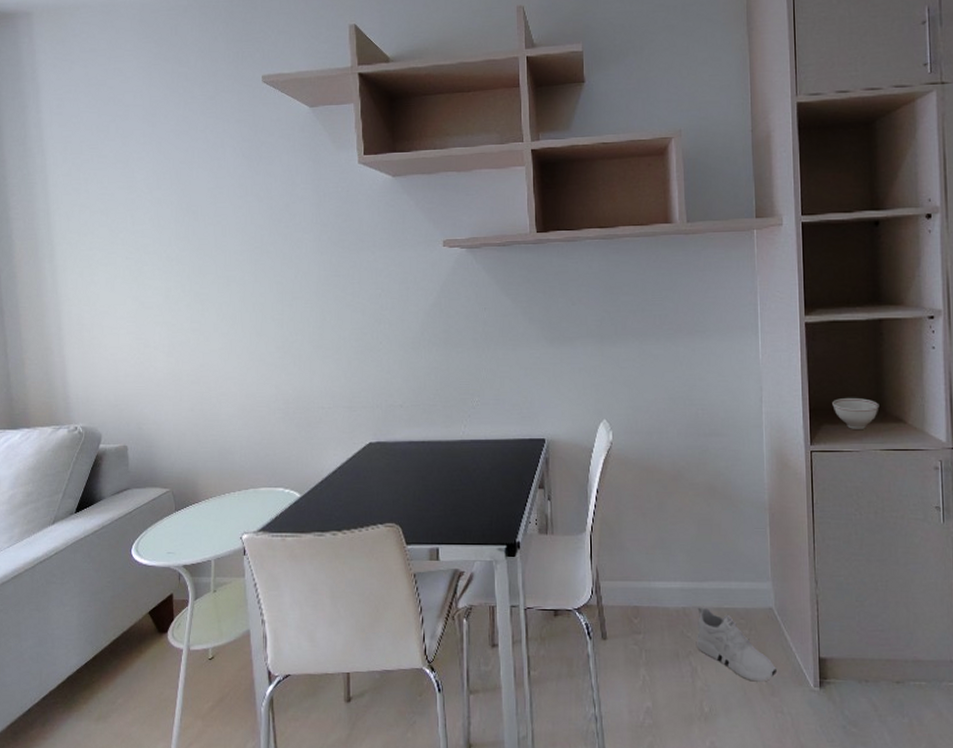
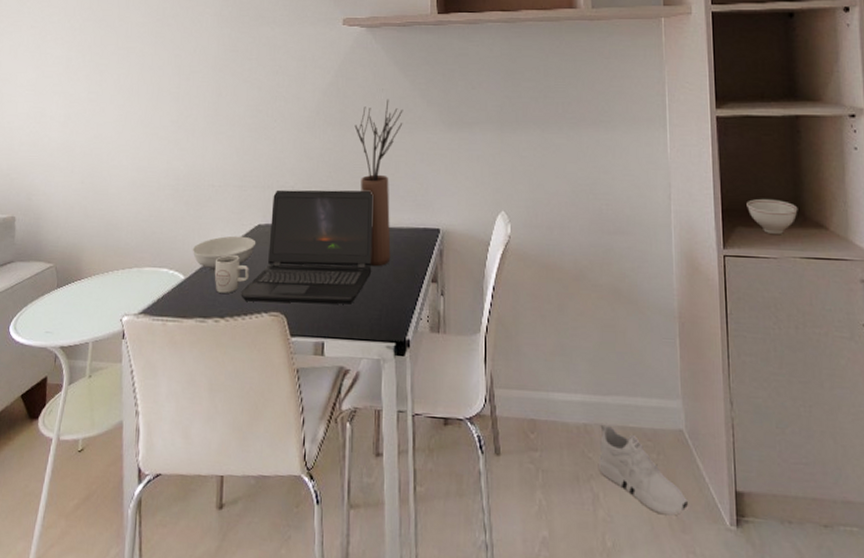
bowl: none [306,454,369,488] -> present [192,235,256,271]
mug: none [329,471,363,508] -> present [214,254,249,293]
laptop computer: none [356,405,482,515] -> present [241,189,373,305]
vase: none [459,317,506,477] -> present [354,99,403,267]

